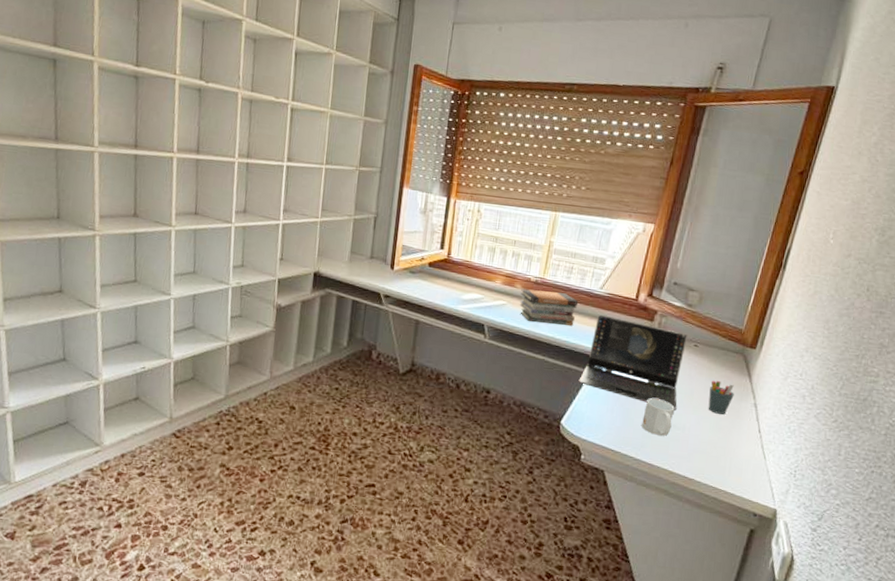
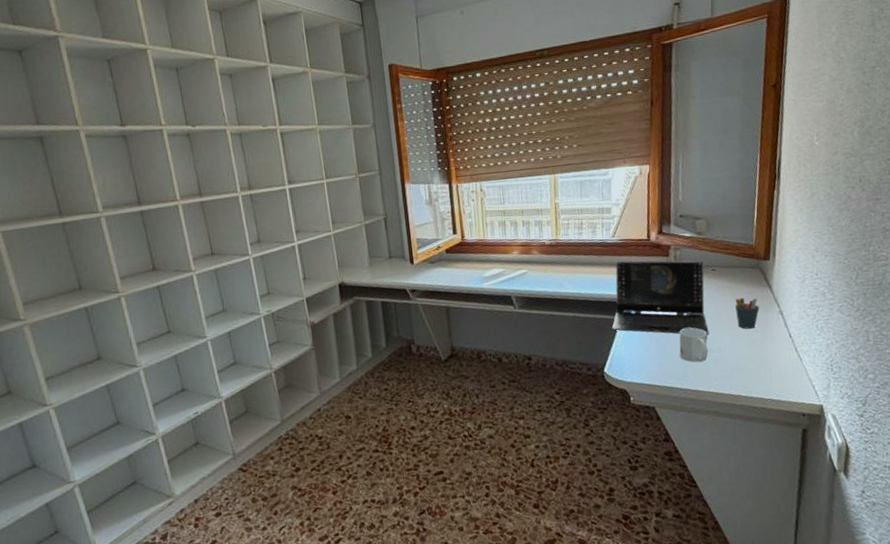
book stack: present [519,289,579,326] -> none [538,249,595,284]

